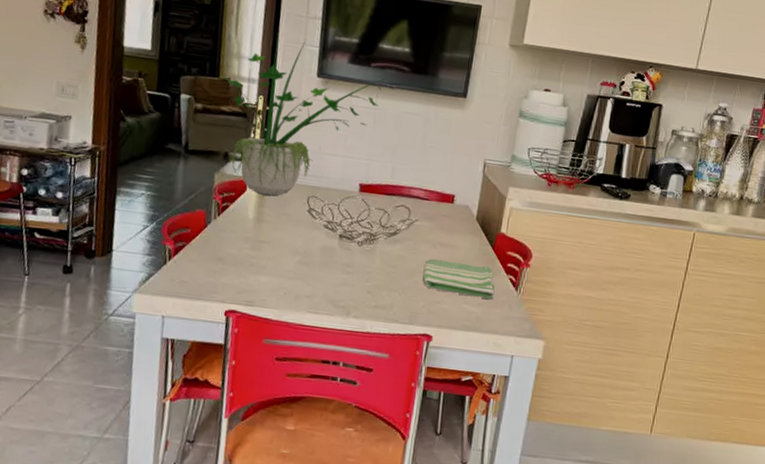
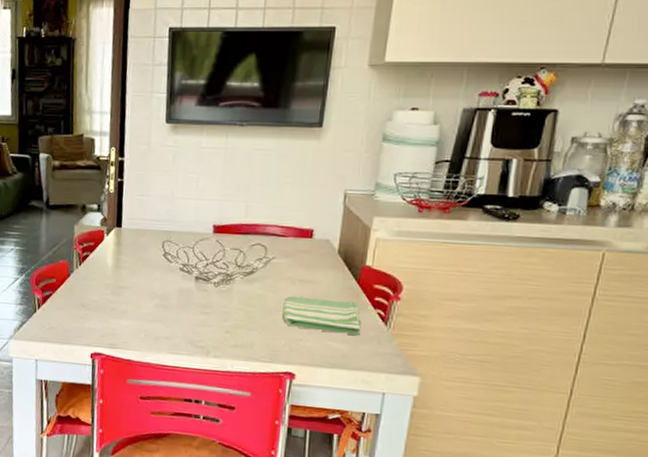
potted plant: present [220,33,388,196] -> none [73,84,237,243]

